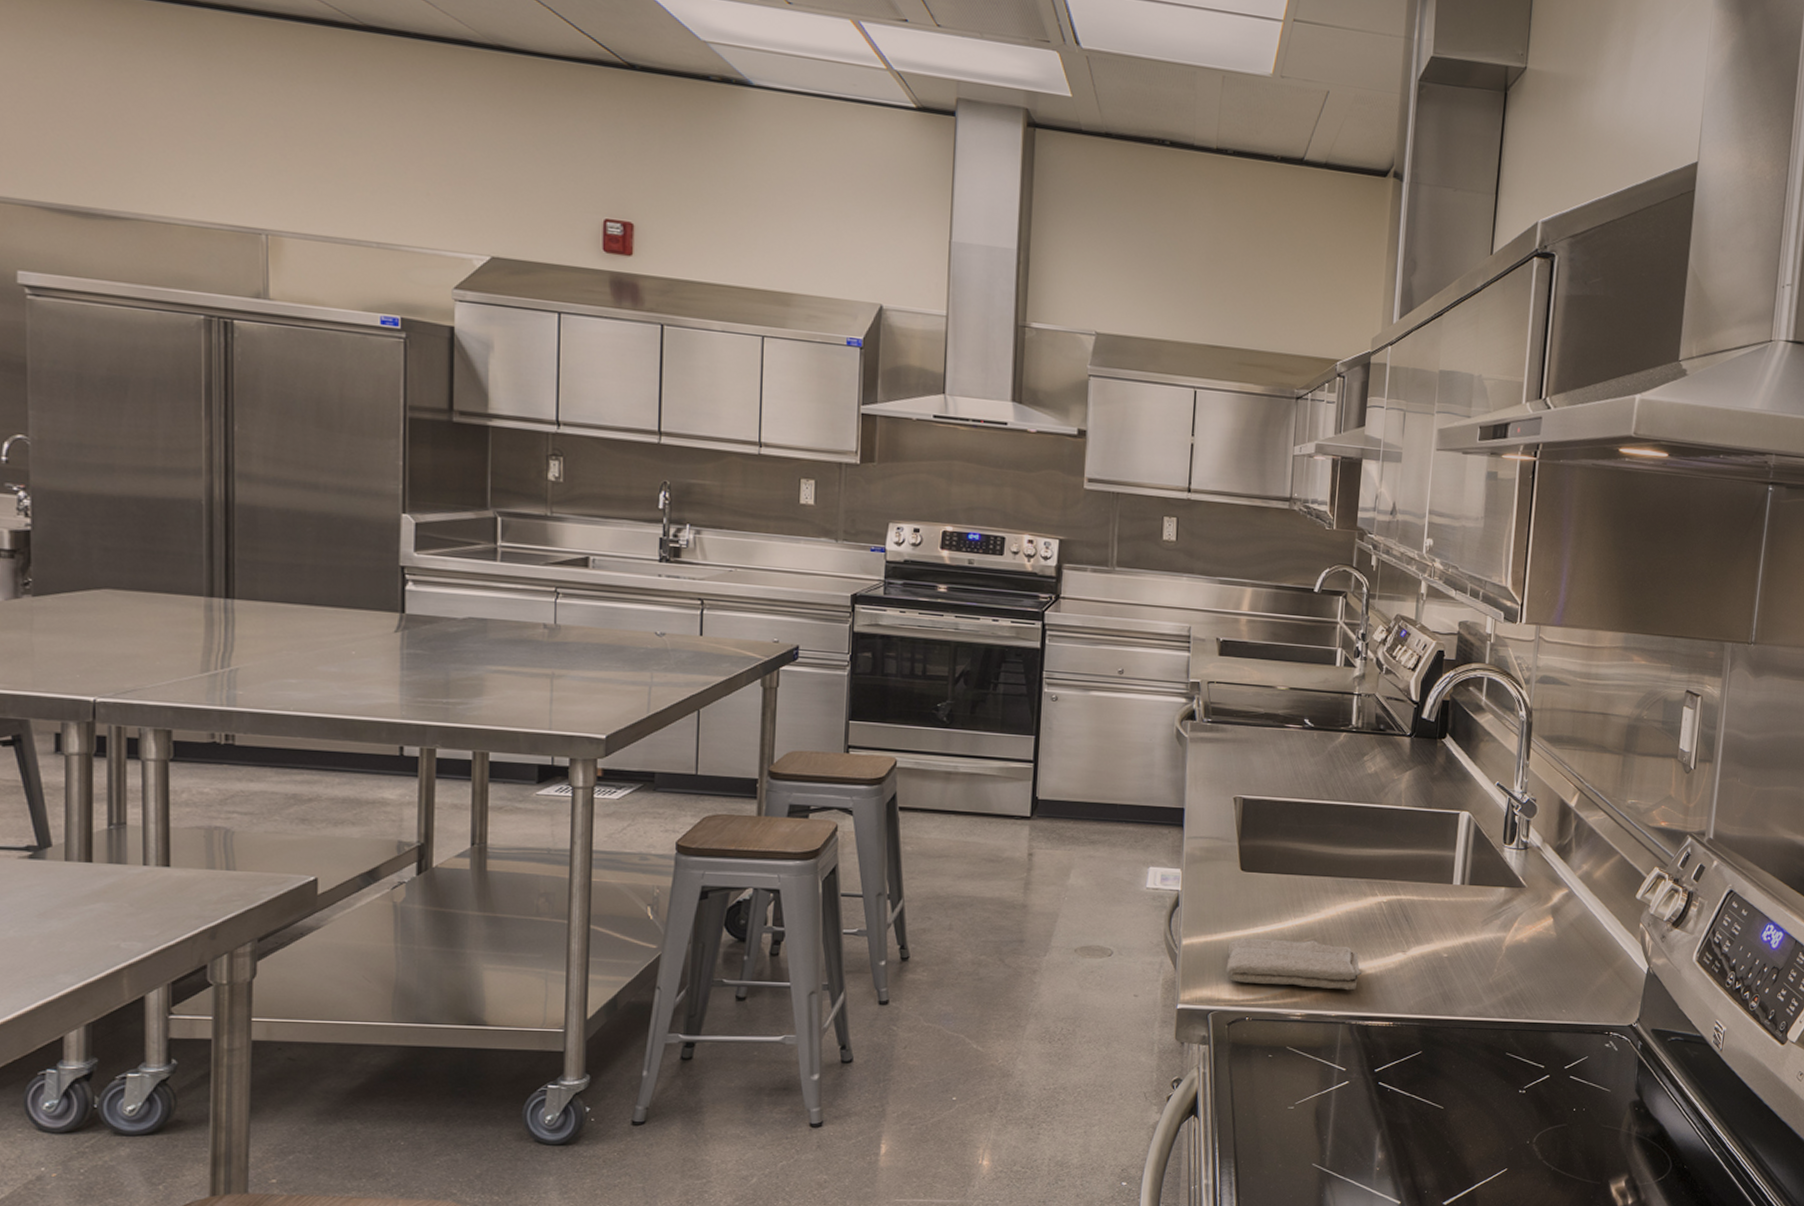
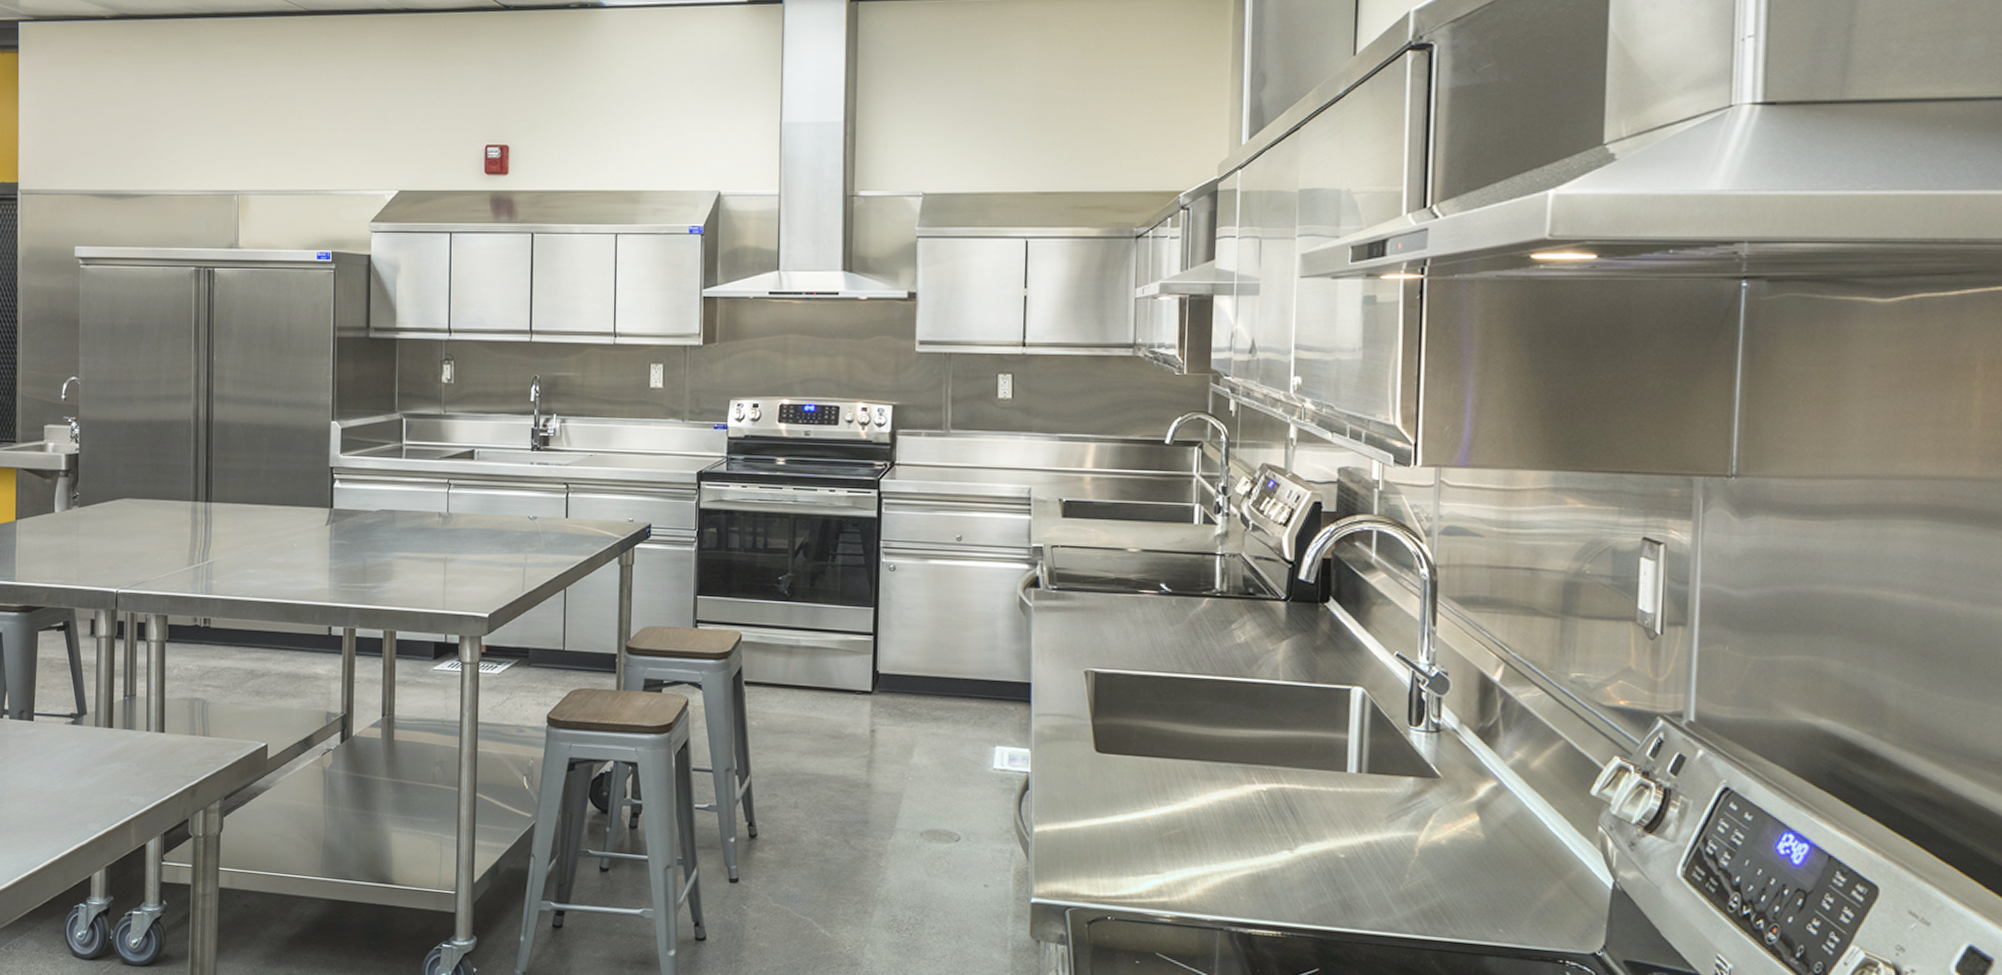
washcloth: present [1226,937,1363,991] -> none [1083,826,1242,892]

